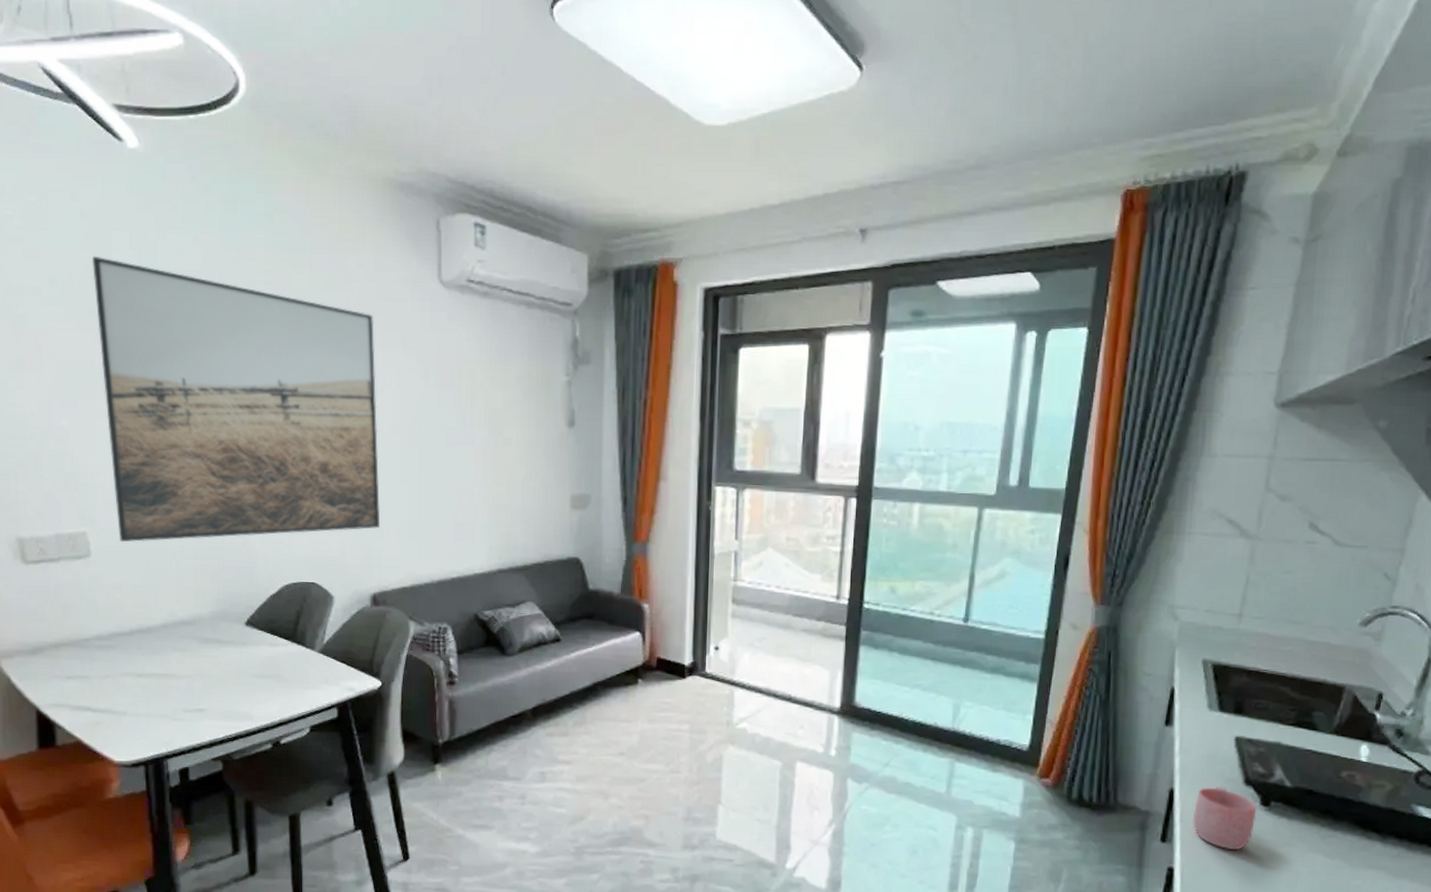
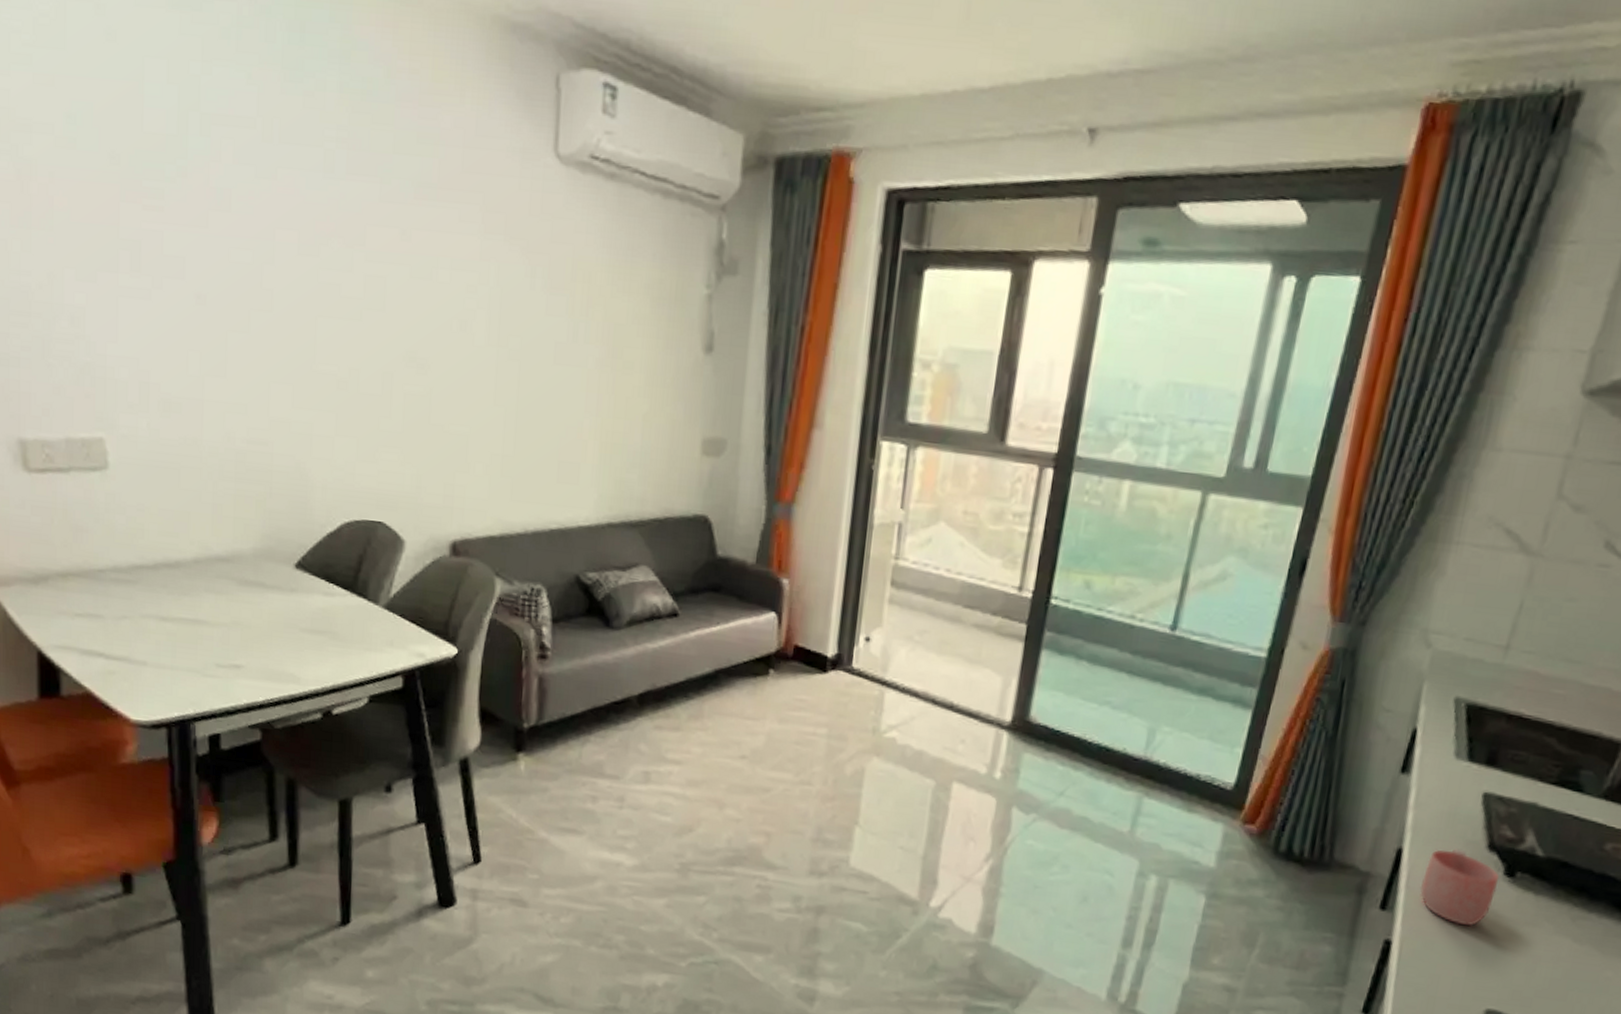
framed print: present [91,256,381,543] -> none [119,88,471,462]

